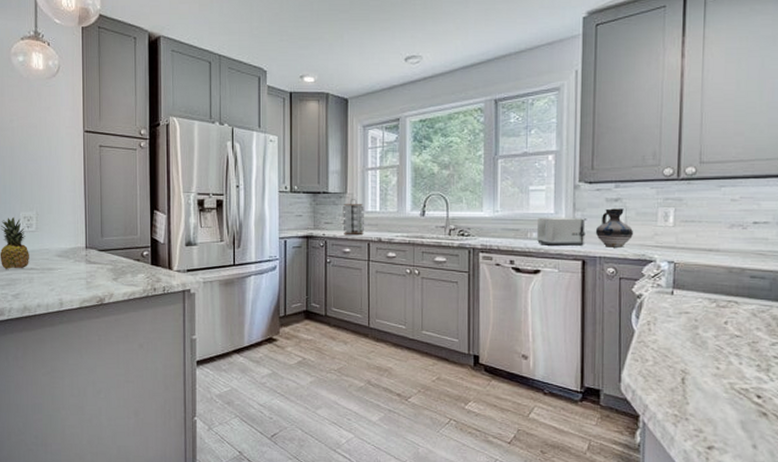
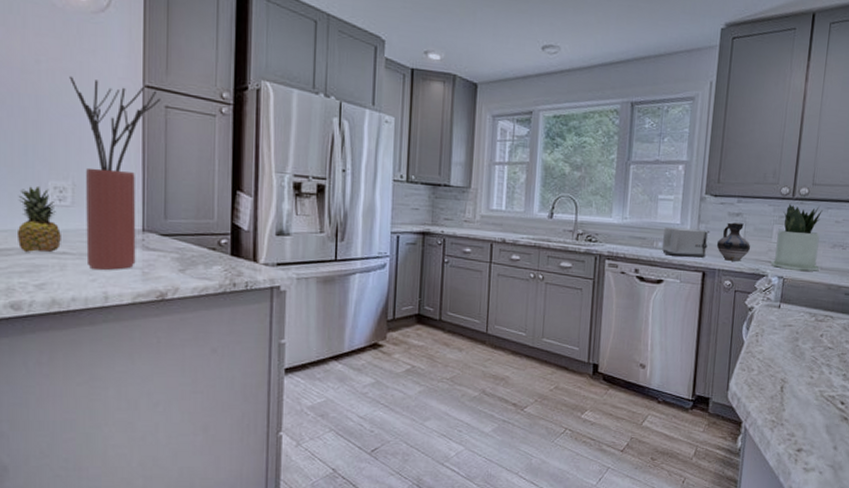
vase: none [33,129,96,282] -> present [69,75,161,271]
spice rack: present [342,198,365,236] -> none [464,193,489,235]
planter: none [657,184,718,254] -> present [770,204,823,271]

